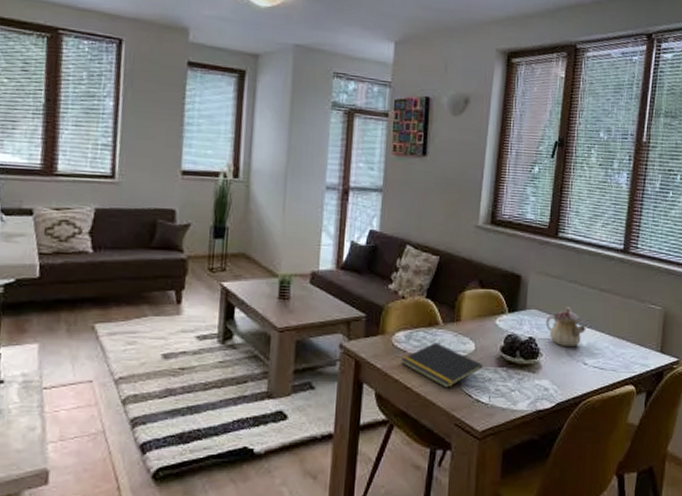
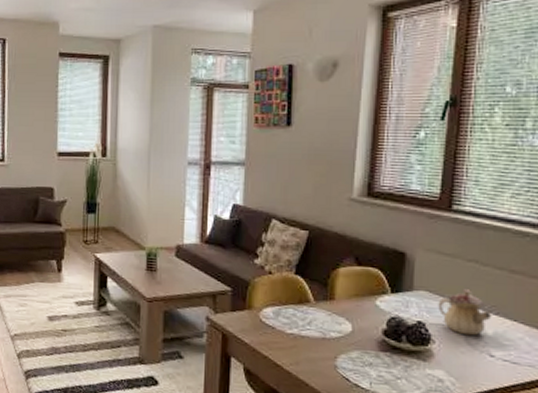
notepad: present [401,342,483,388] -> none [270,321,362,370]

